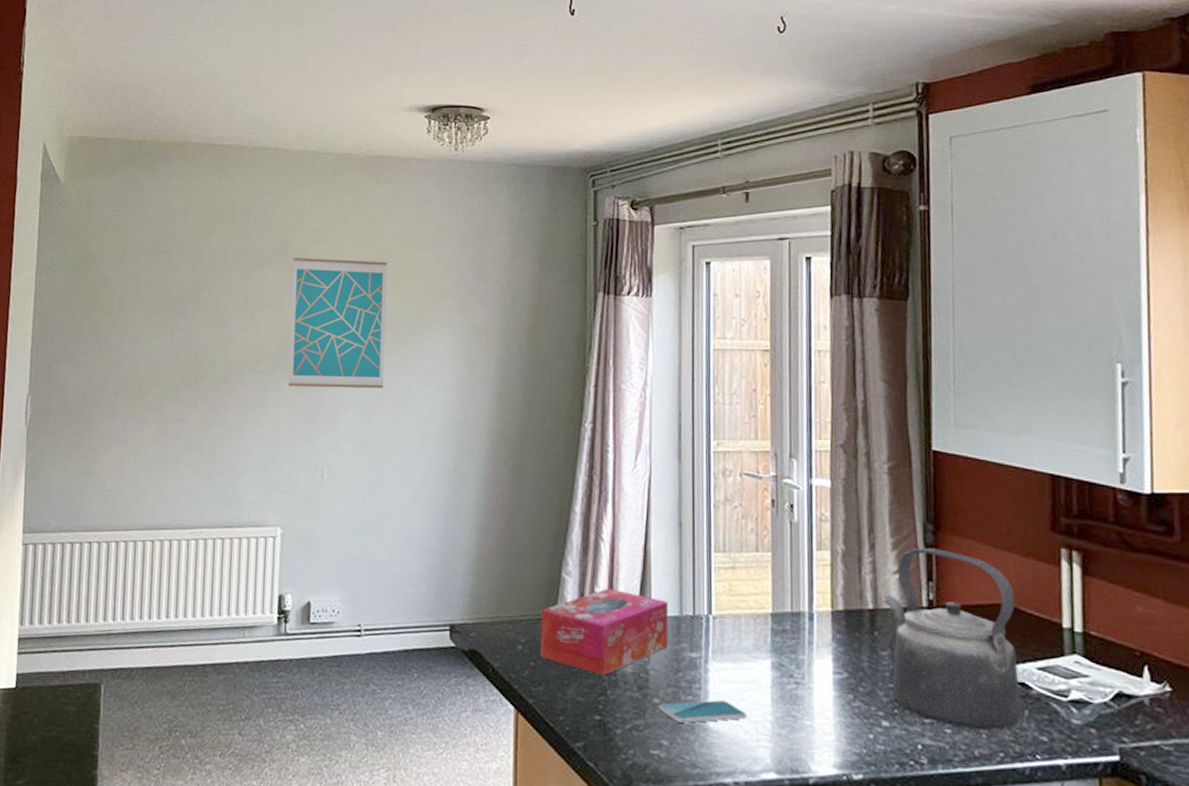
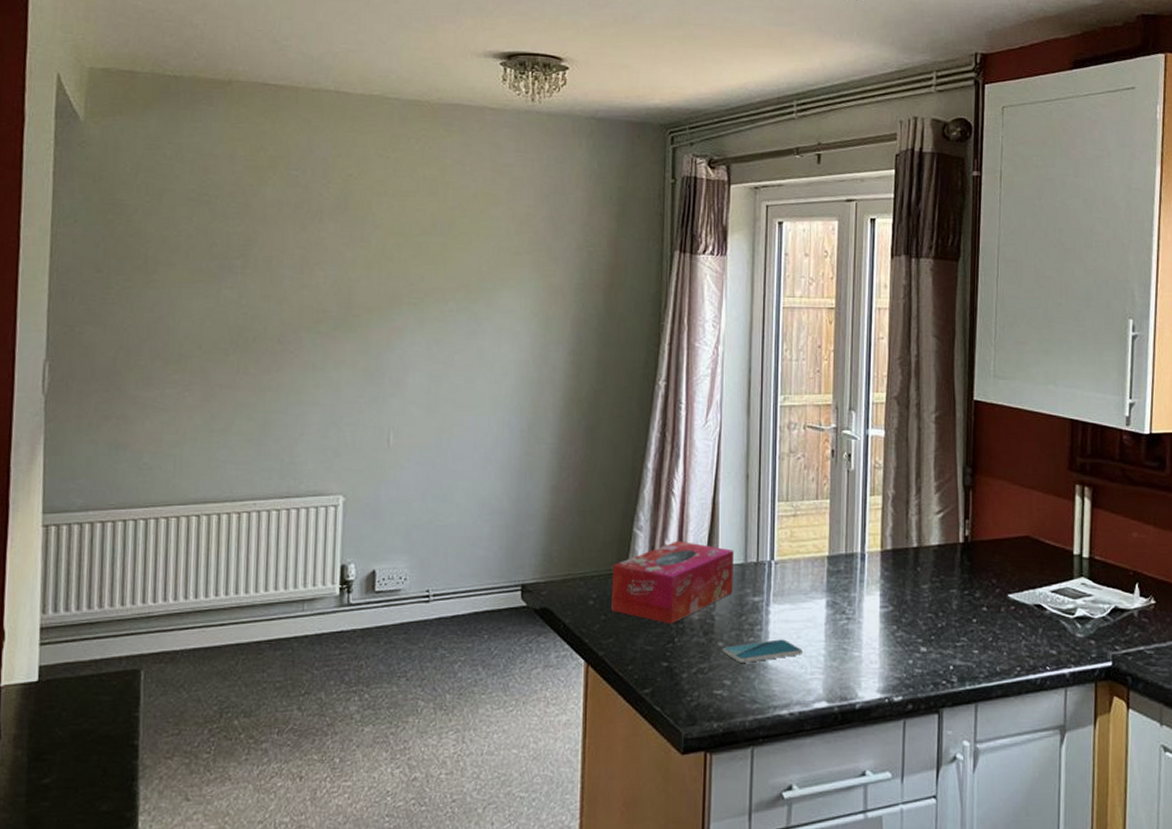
wall art: present [288,258,387,389] -> none [350,211,459,350]
kettle: present [883,548,1022,730] -> none [926,489,1037,648]

